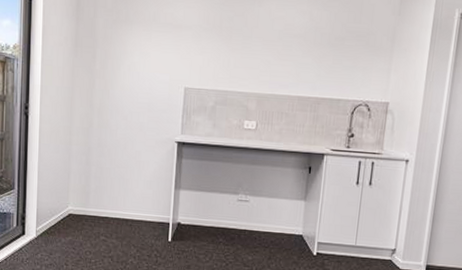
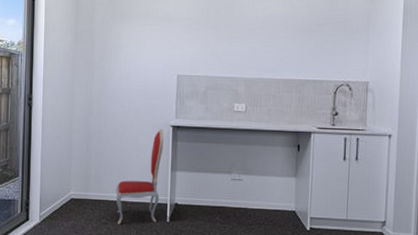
dining chair: none [116,144,169,243] -> present [116,128,164,225]

